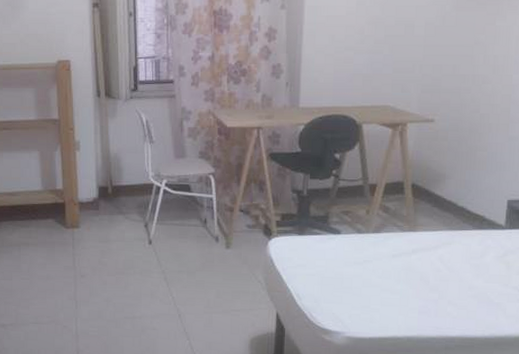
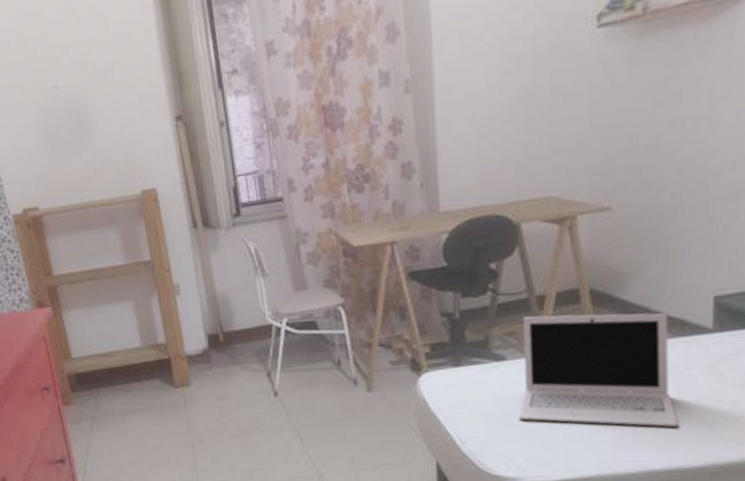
laptop: none [347,200,473,302] -> present [519,313,679,427]

